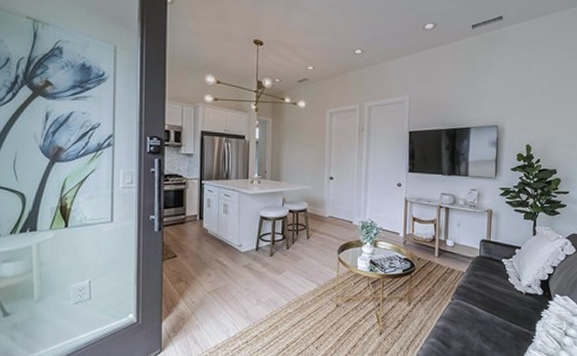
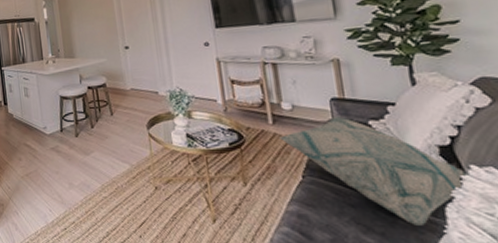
decorative pillow: none [441,254,554,337] -> present [279,117,470,227]

